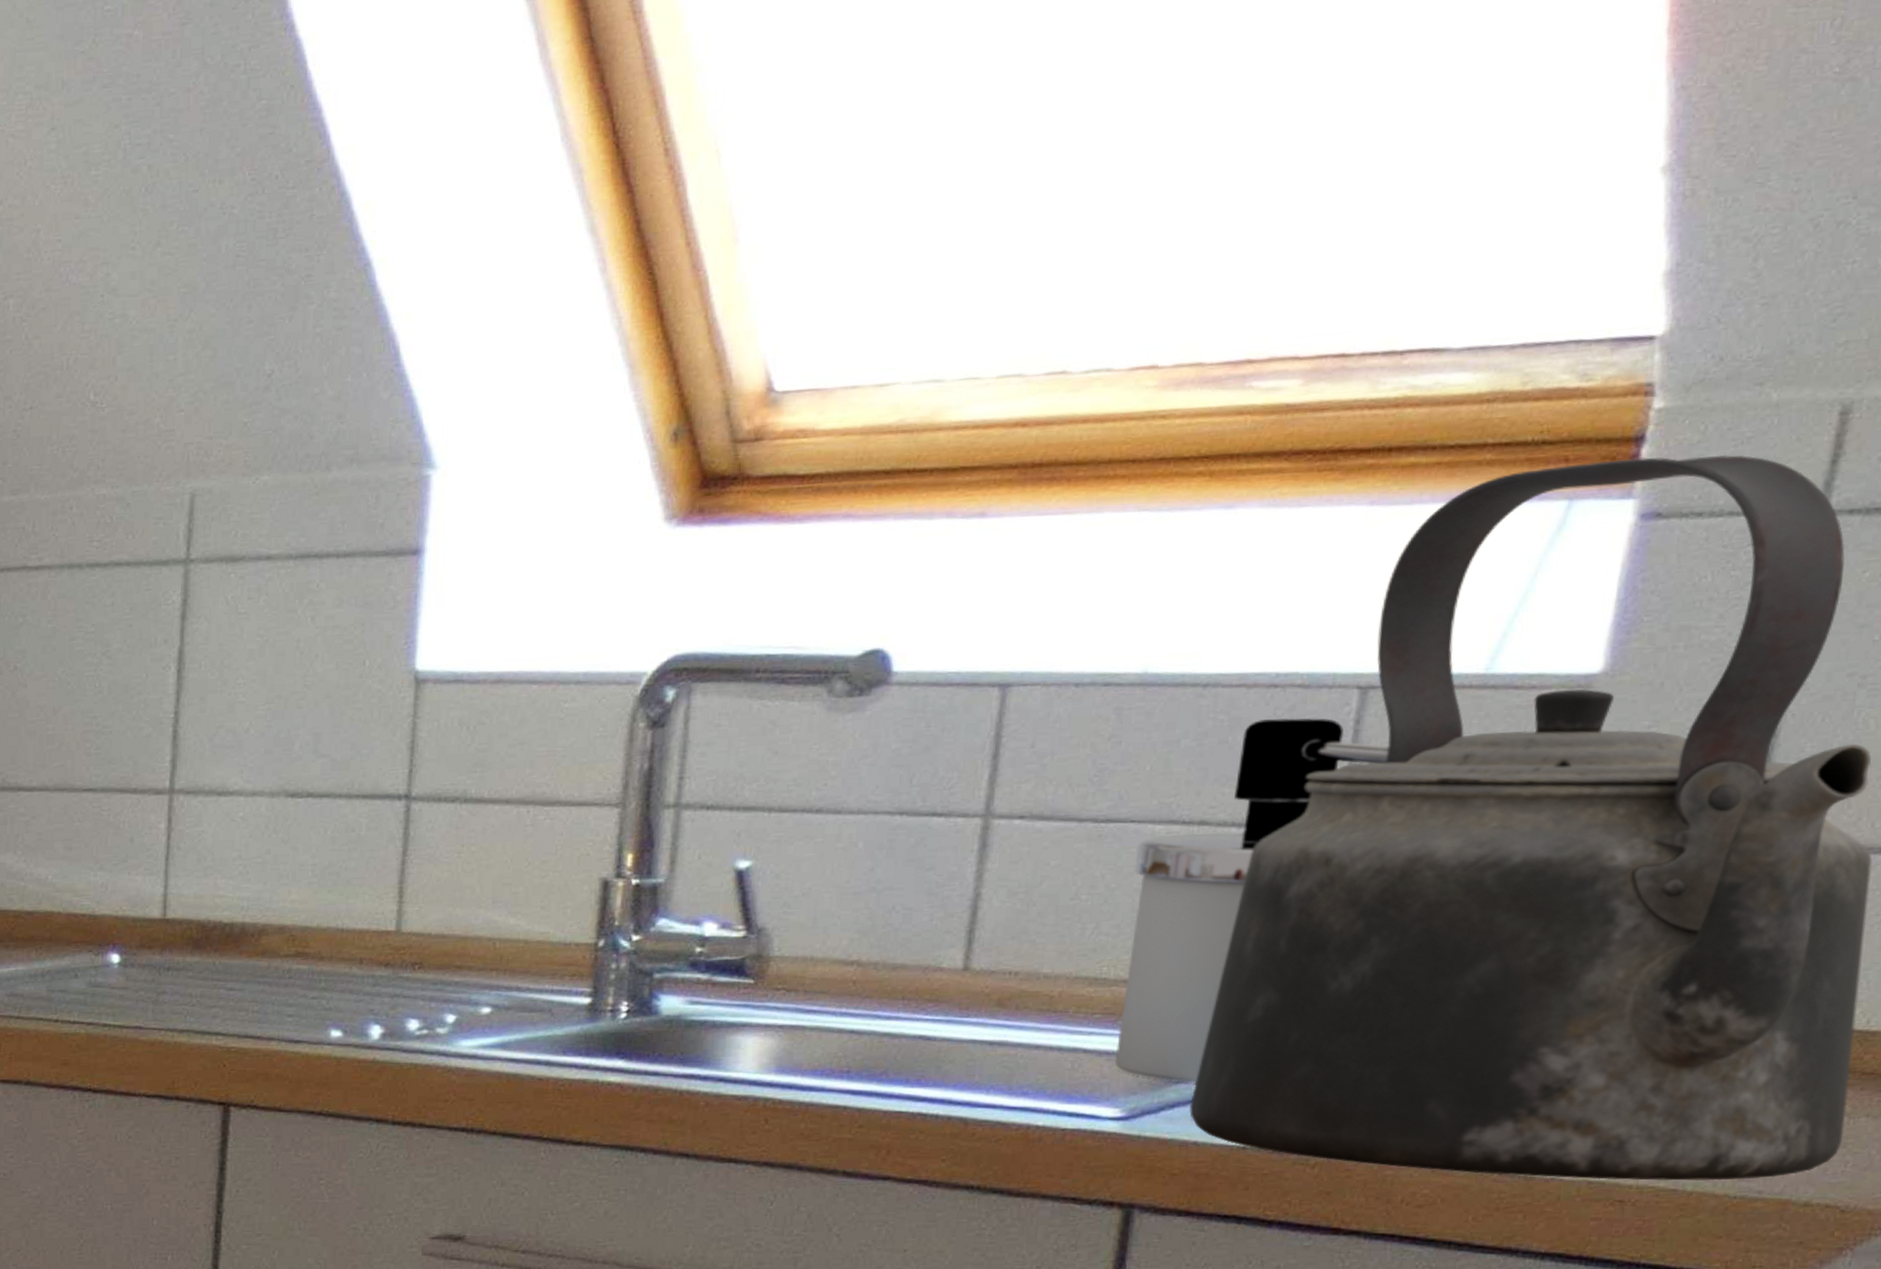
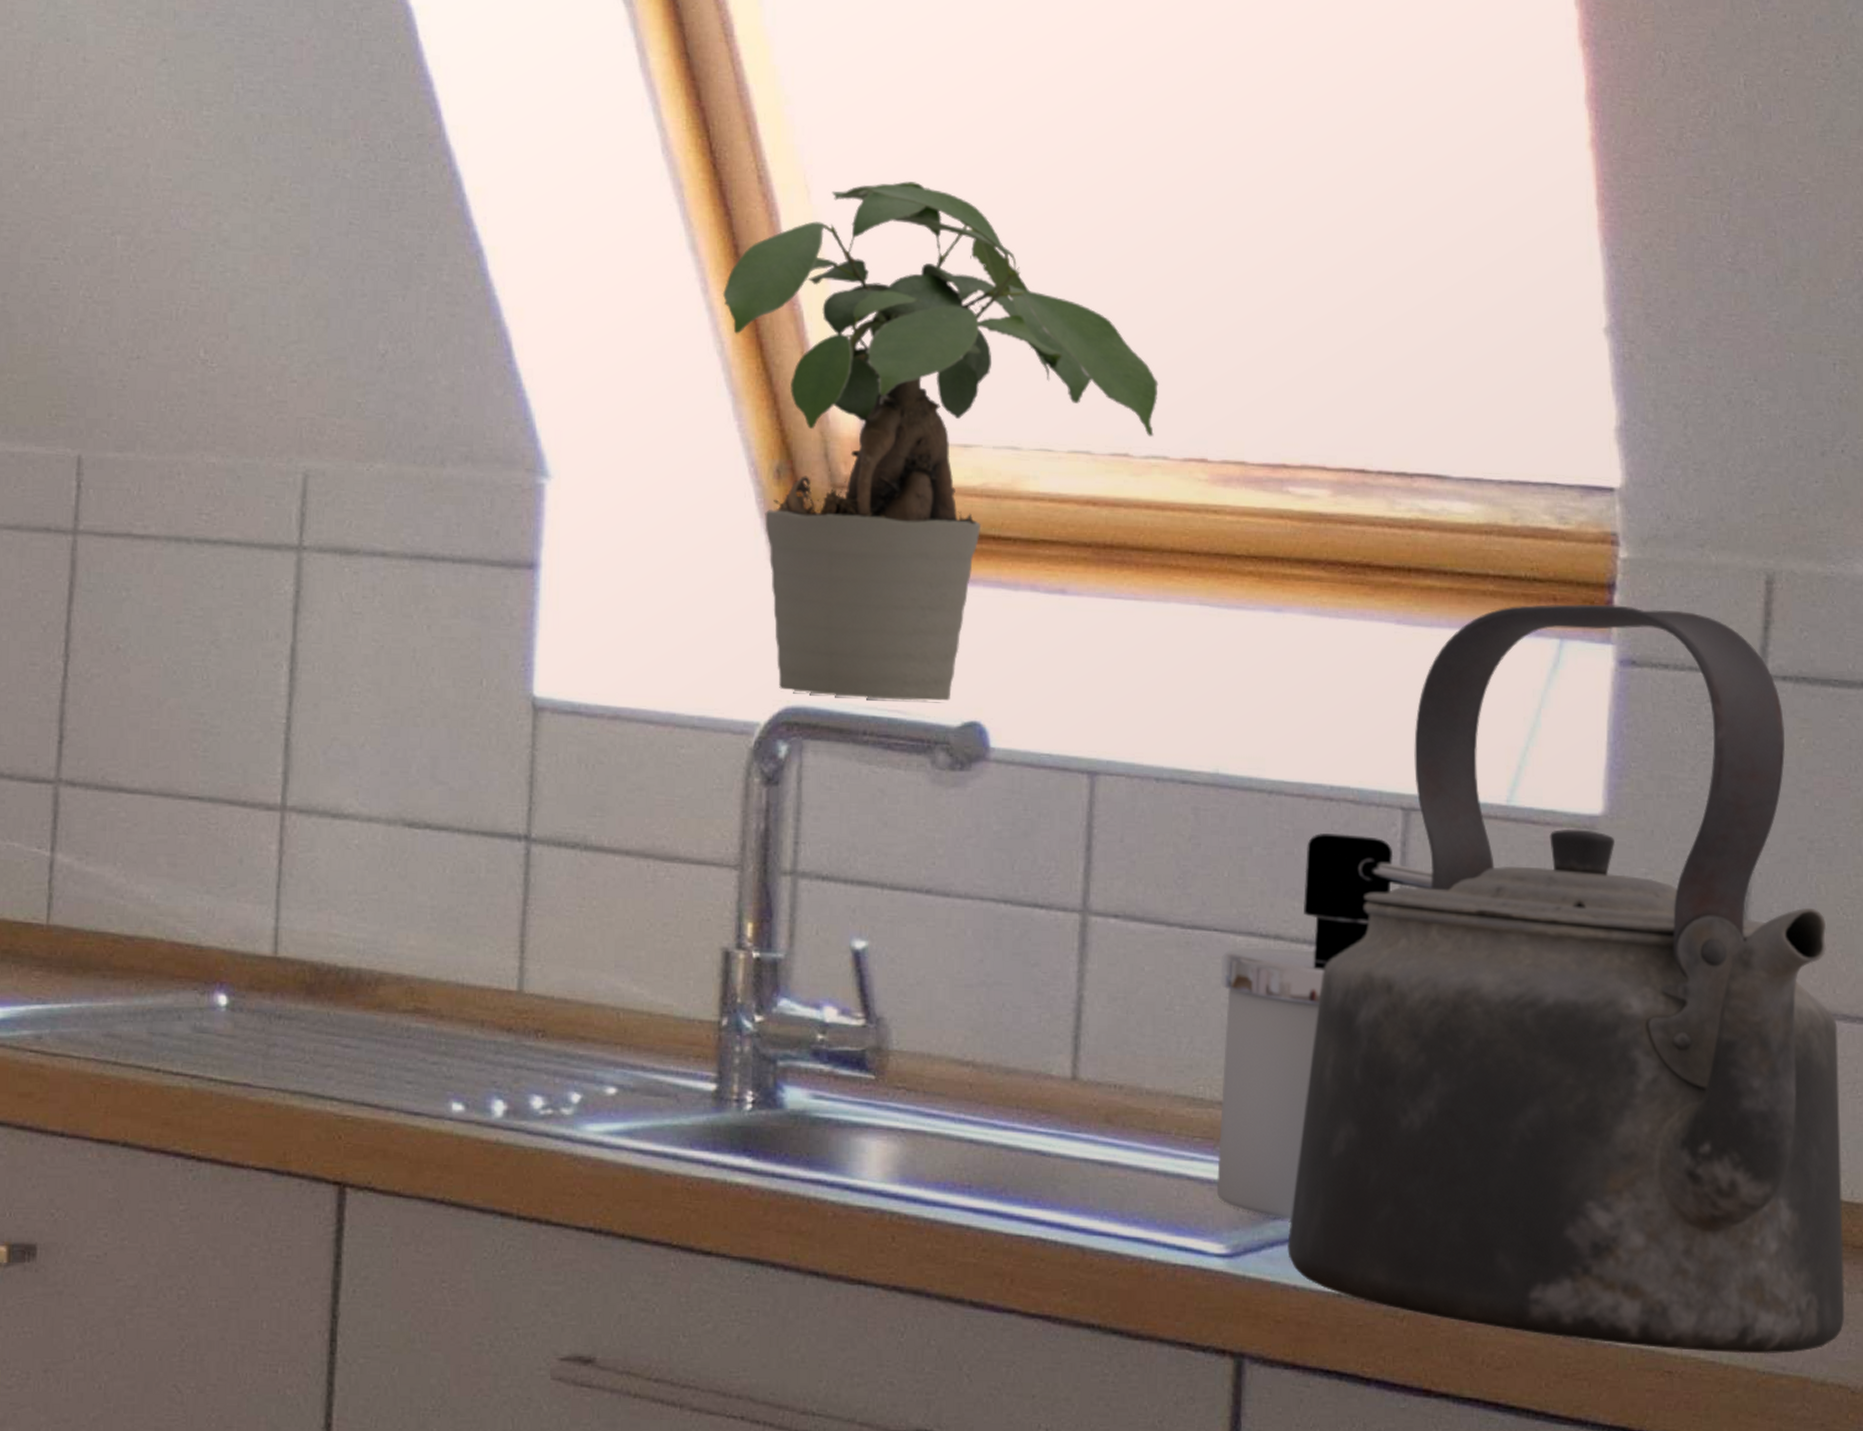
potted plant: none [621,129,1106,640] -> present [722,181,1159,702]

